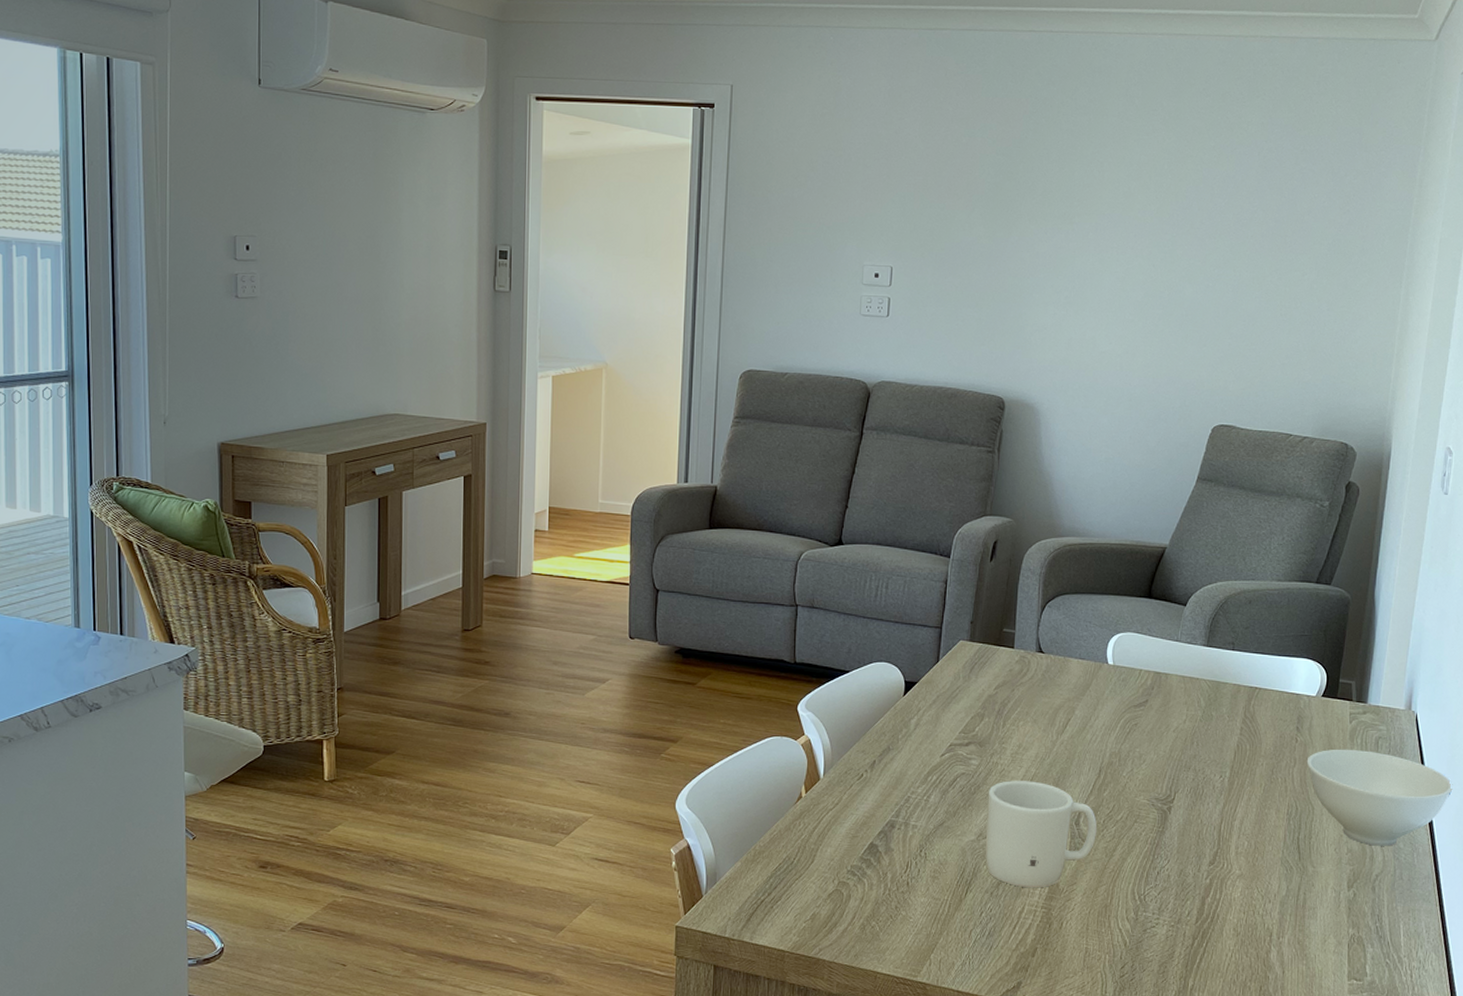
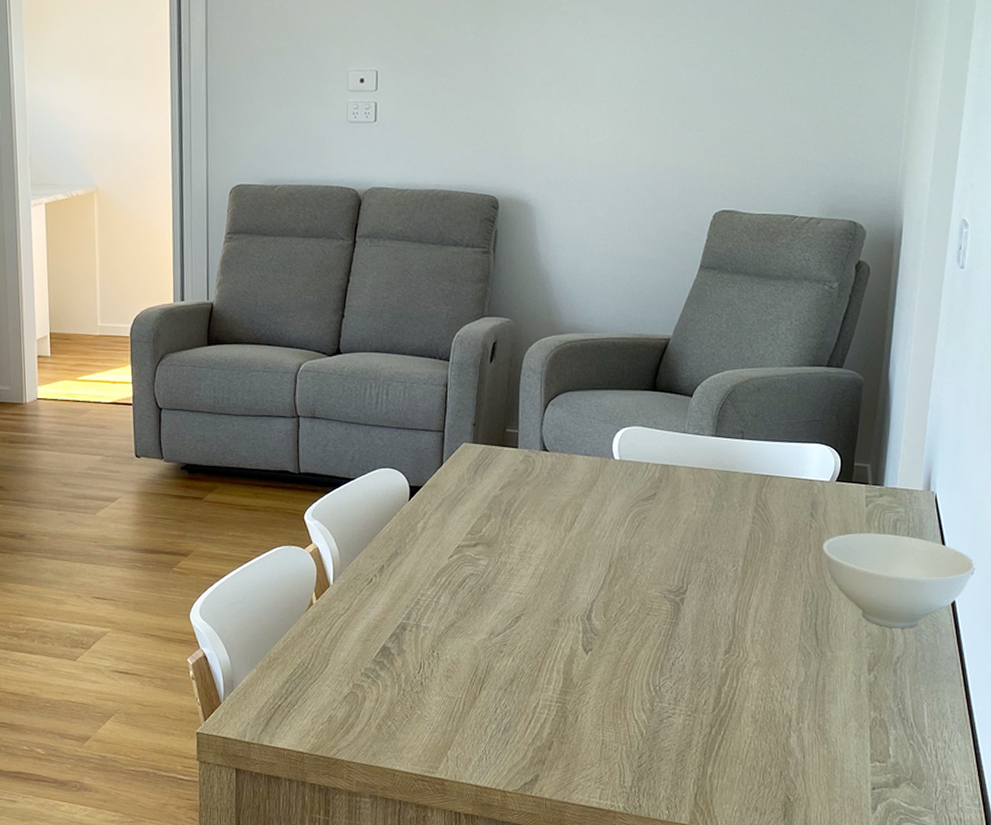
mug: present [985,780,1098,888] -> none [497,578,610,684]

